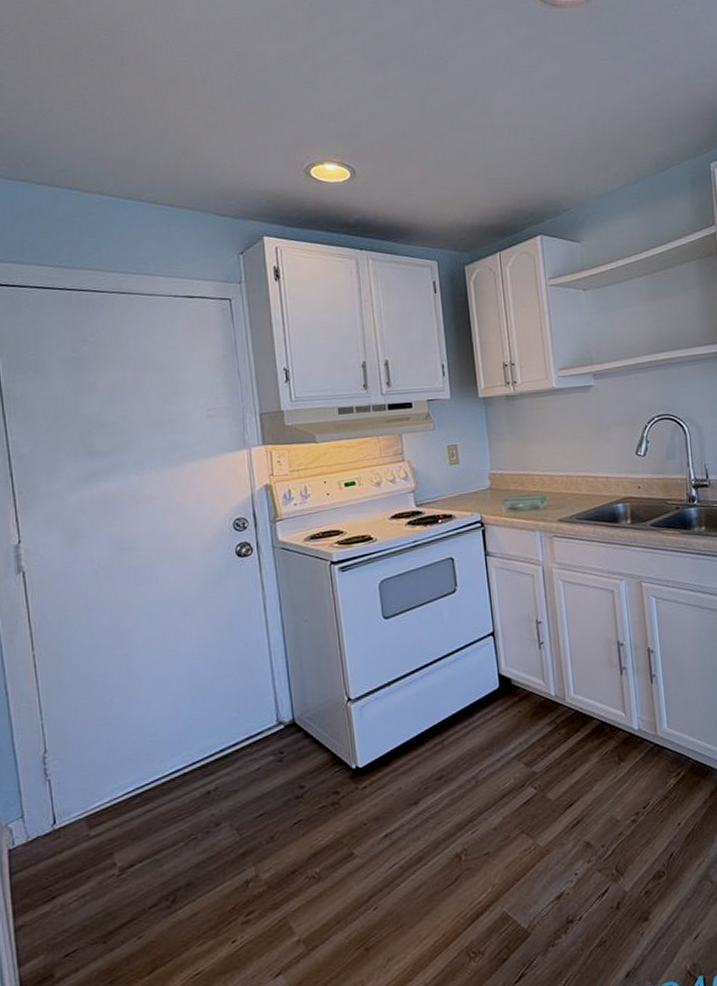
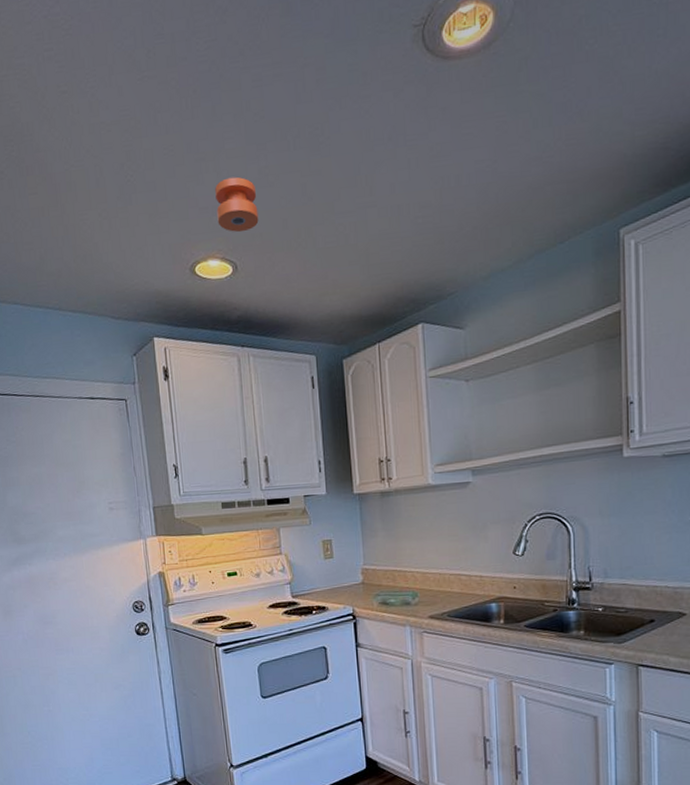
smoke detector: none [332,87,378,140] -> present [215,176,259,233]

